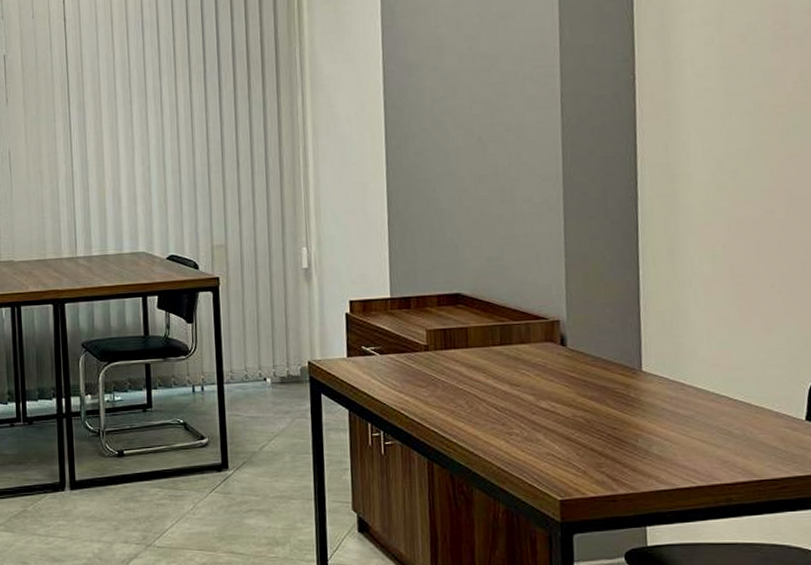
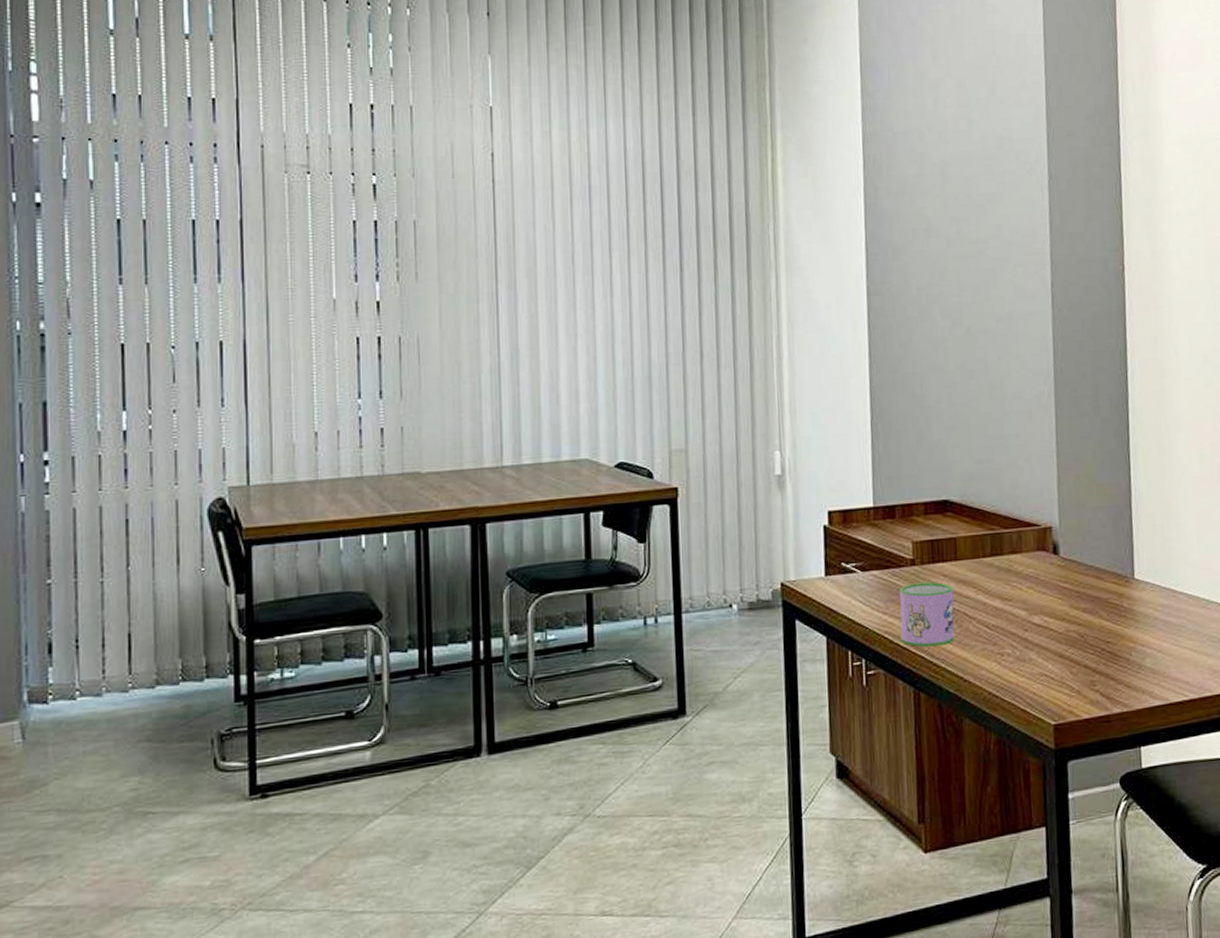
mug: none [414,366,466,424] -> present [899,582,955,647]

